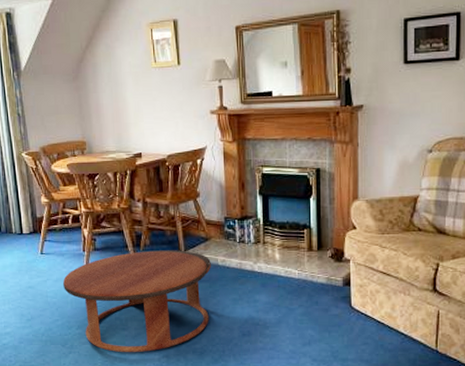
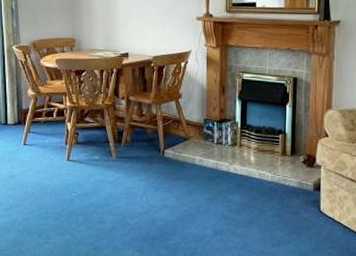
coffee table: present [62,250,211,353] -> none [43,147,189,246]

